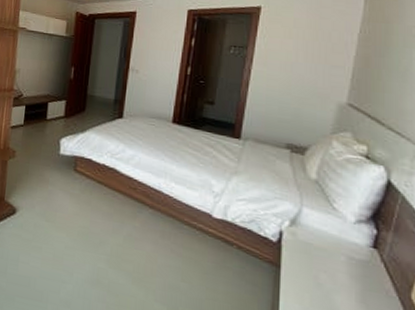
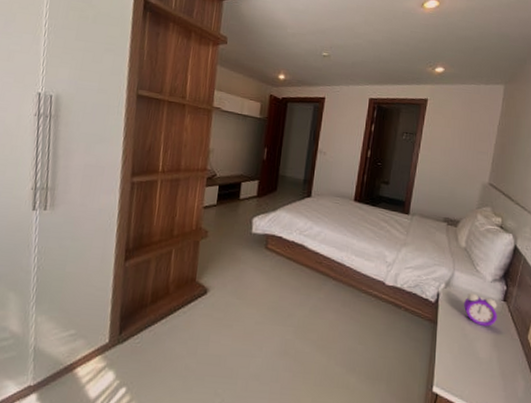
alarm clock: none [315,234,364,277] -> present [463,292,497,326]

